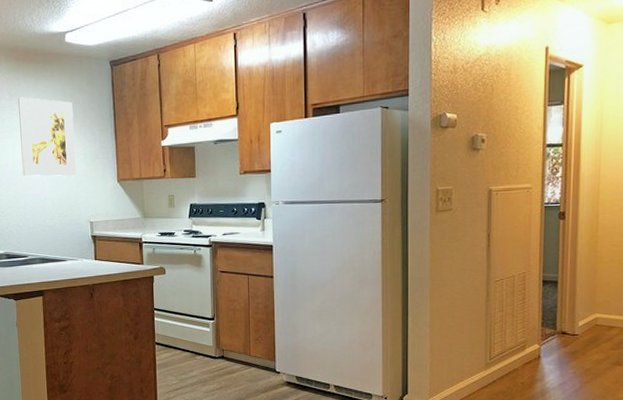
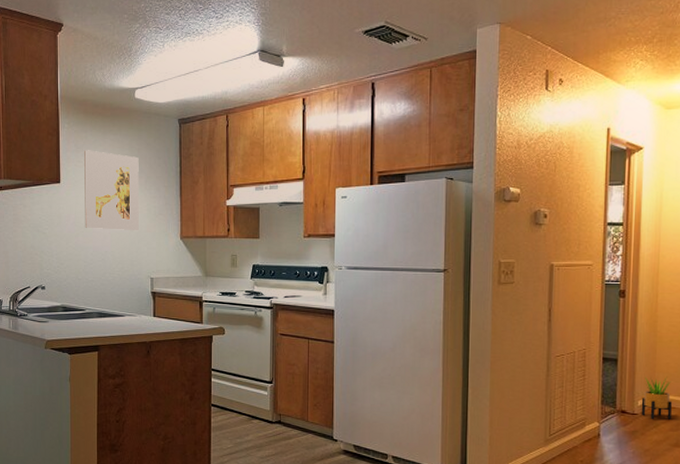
potted plant: none [581,297,613,339] -> present [641,377,672,420]

